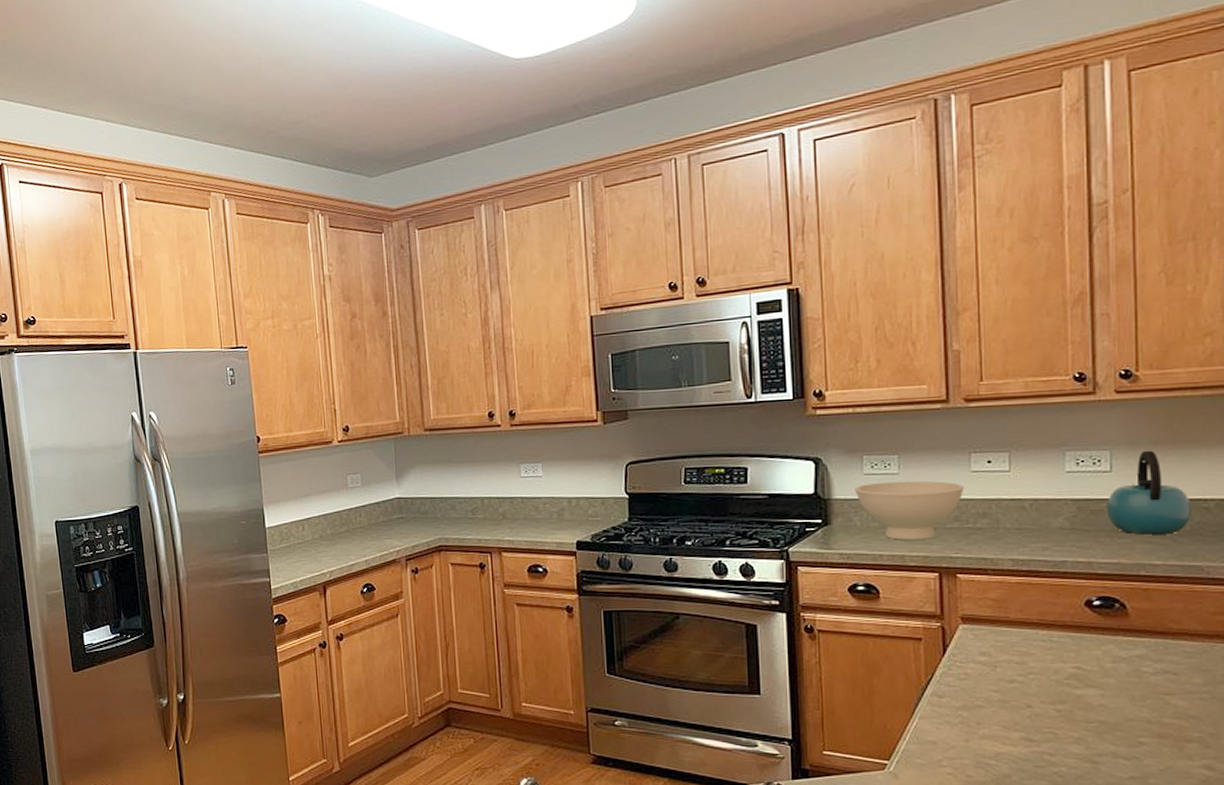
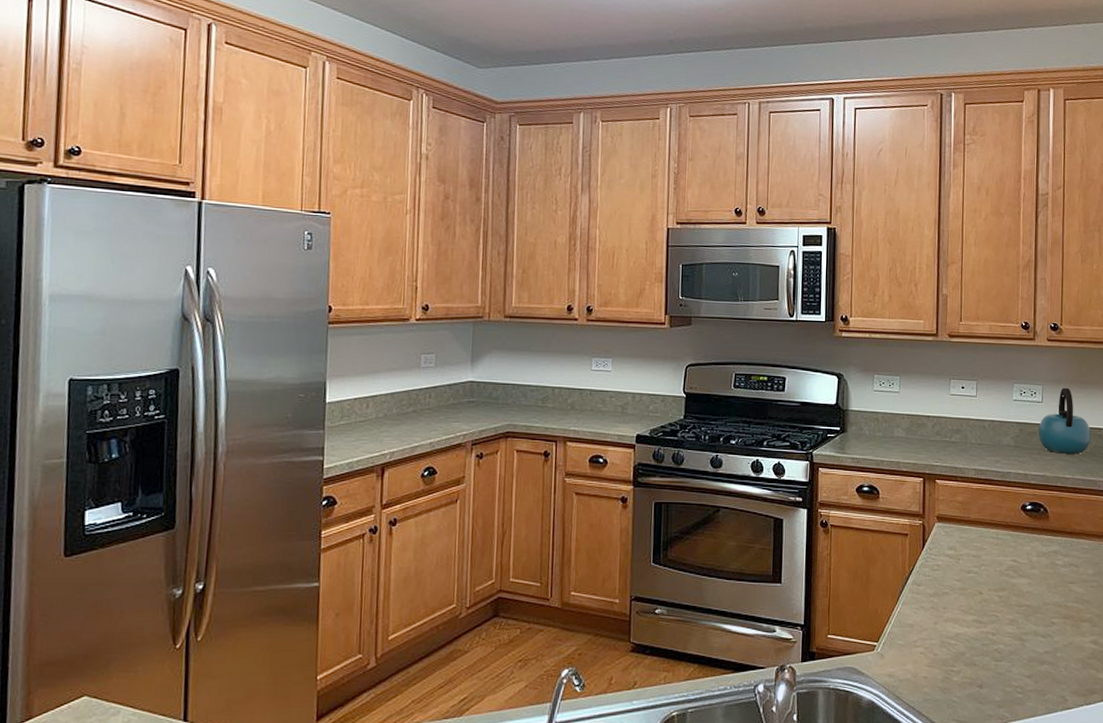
bowl: present [855,480,964,541] -> none [866,398,945,450]

